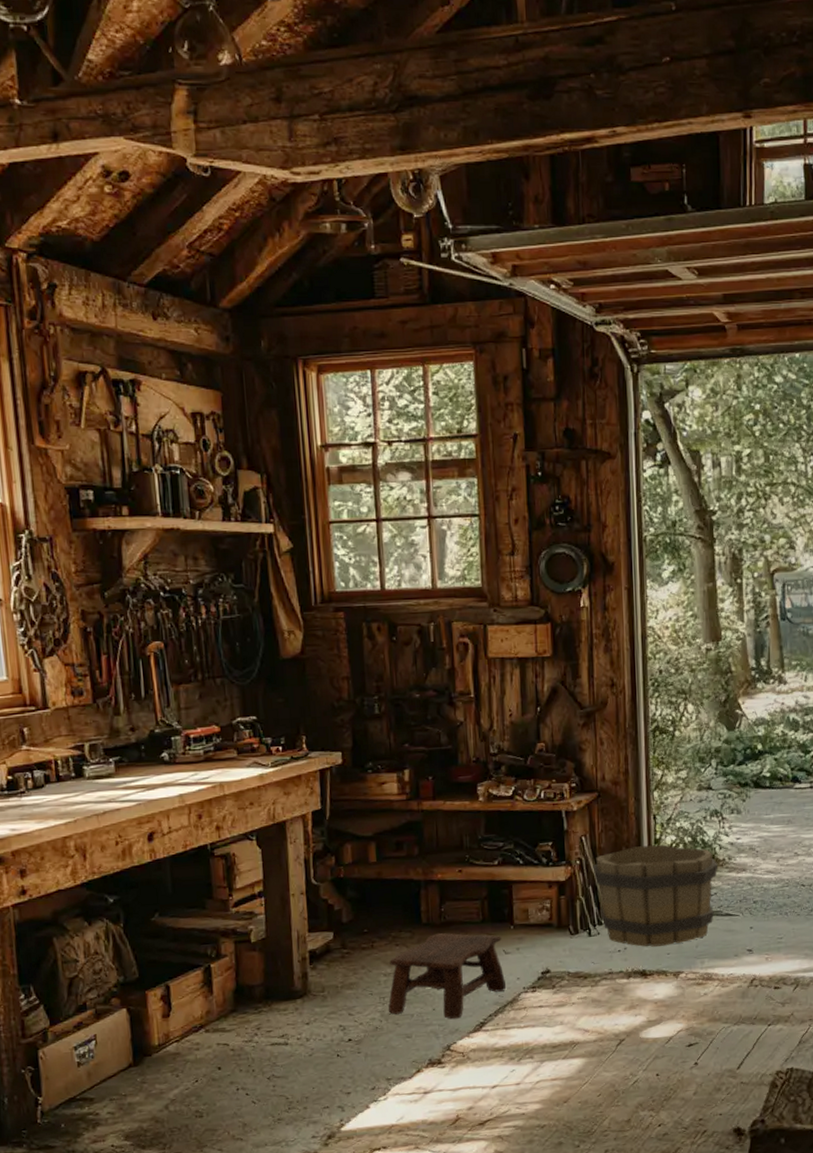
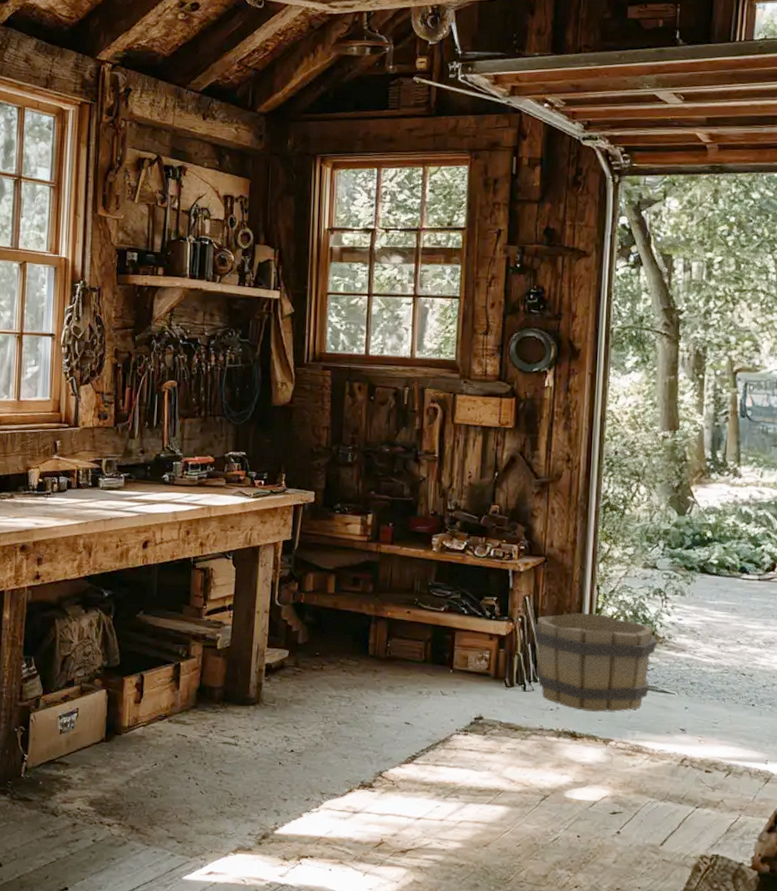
stool: present [388,933,506,1020] -> none [330,666,440,749]

